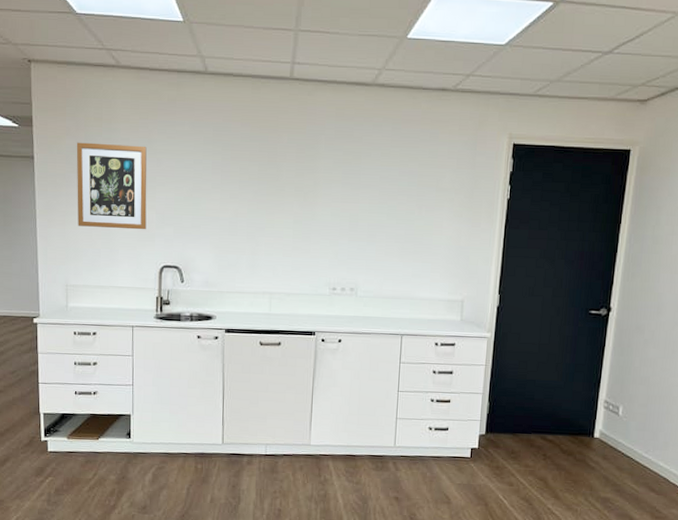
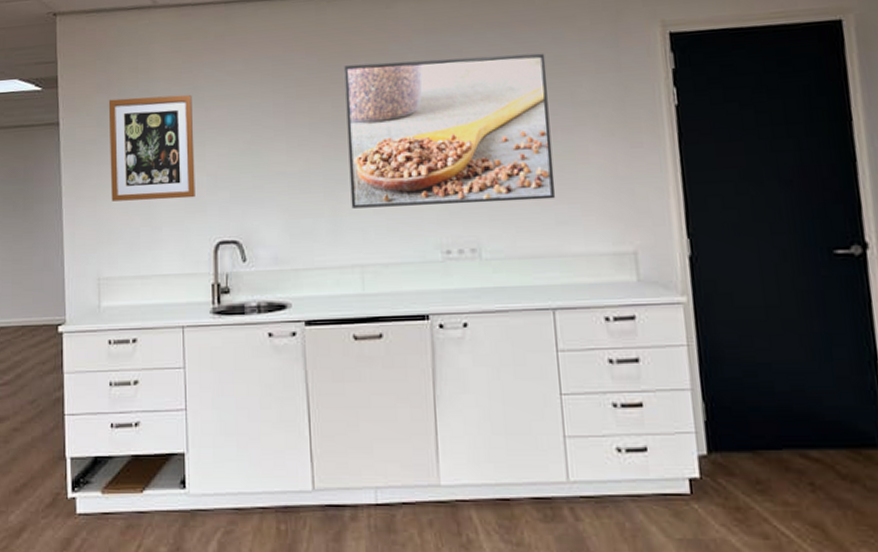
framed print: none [267,138,423,258] -> present [344,53,556,209]

